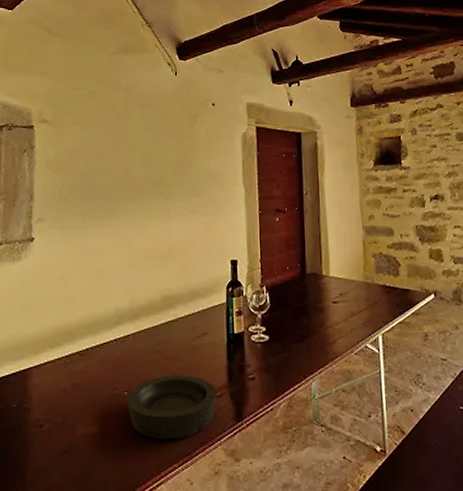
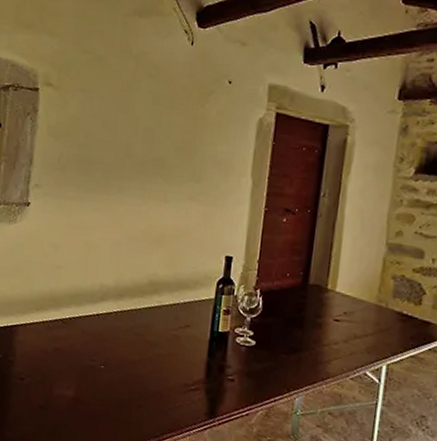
bowl: present [127,374,217,440] -> none [102,358,193,421]

